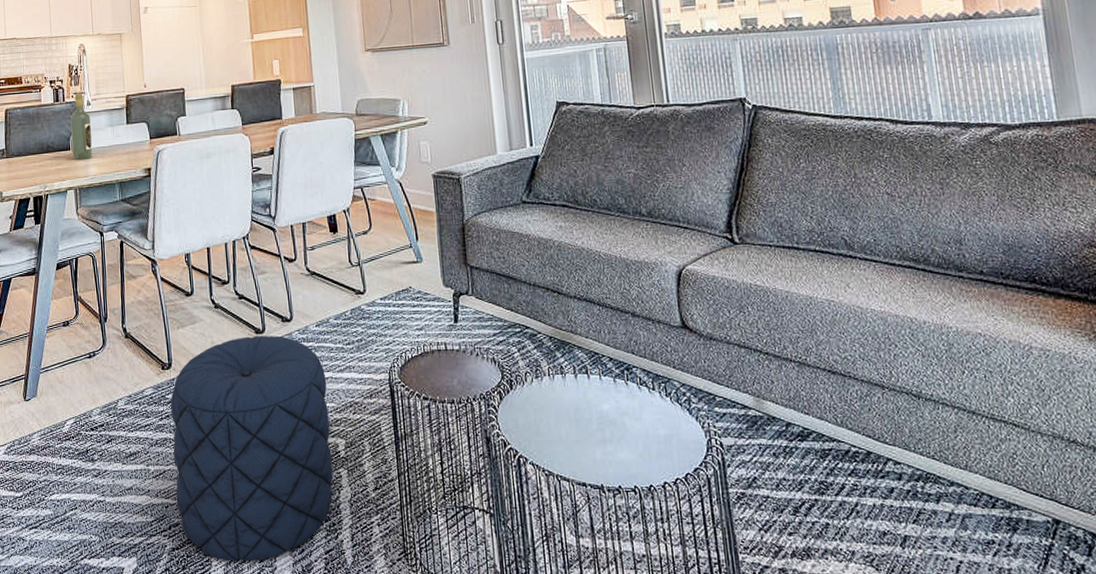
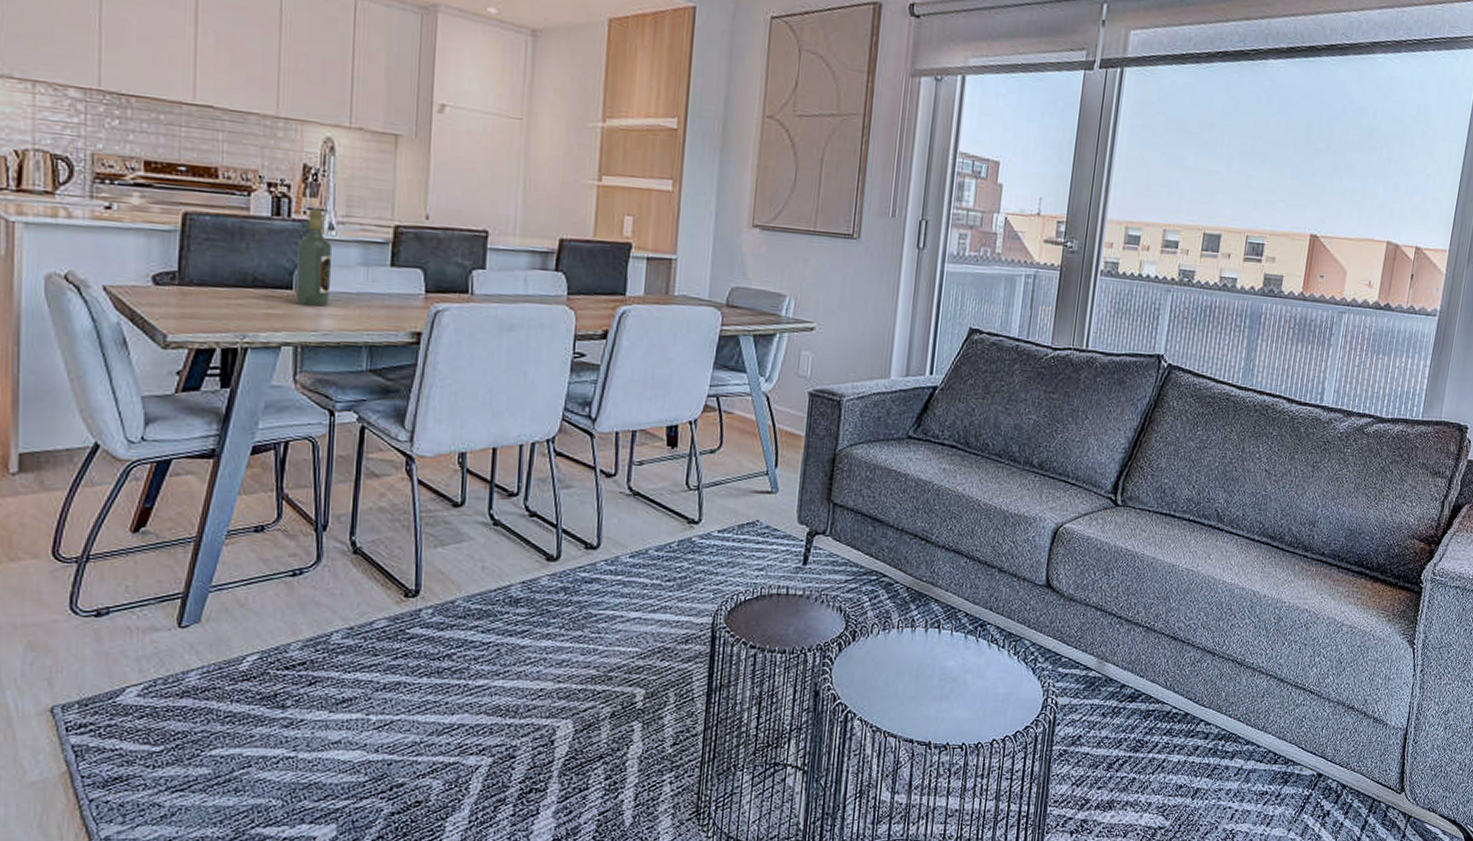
pouf: present [170,335,334,562] -> none [404,562,633,826]

